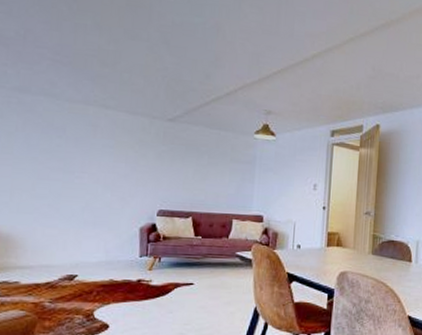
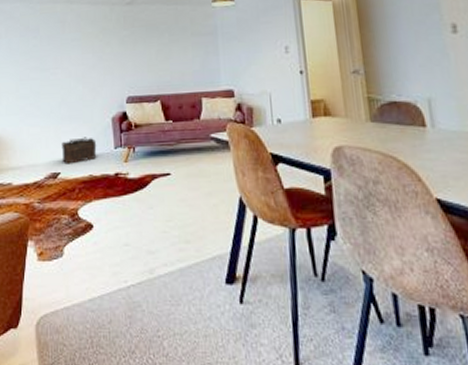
basket: none [81,243,121,268] -> present [61,137,97,165]

